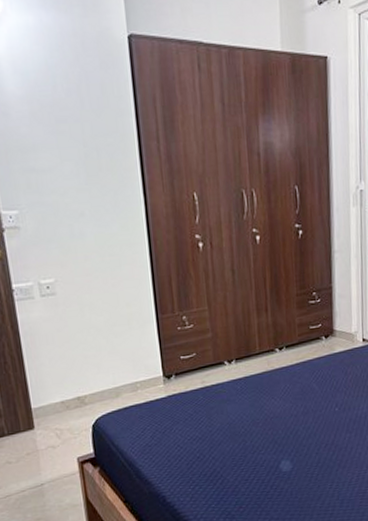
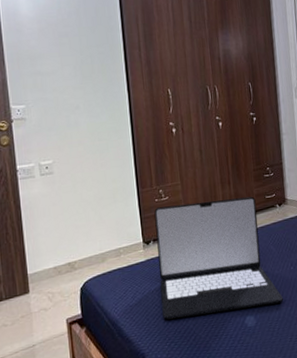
laptop: none [176,326,324,462] -> present [154,196,283,320]

